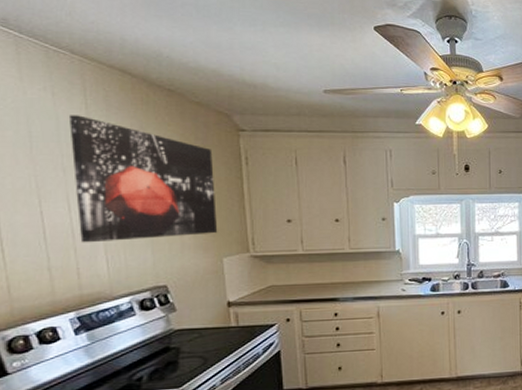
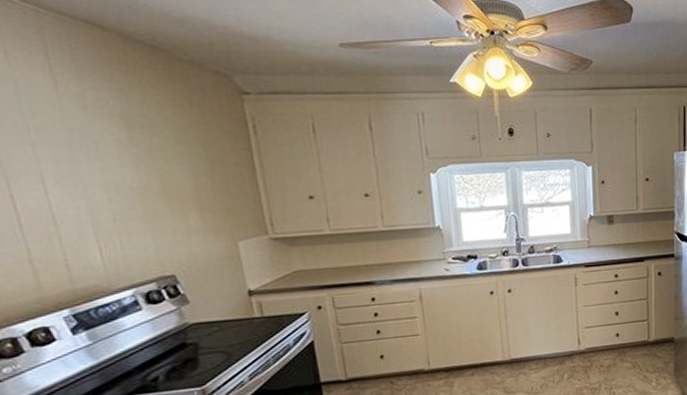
wall art: present [68,115,218,243] -> none [29,78,229,231]

